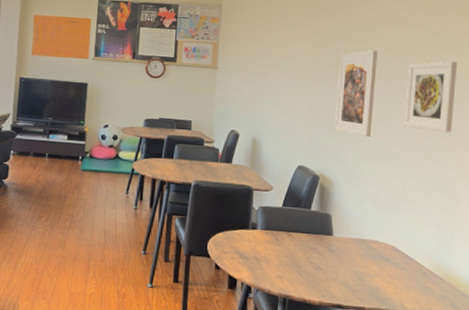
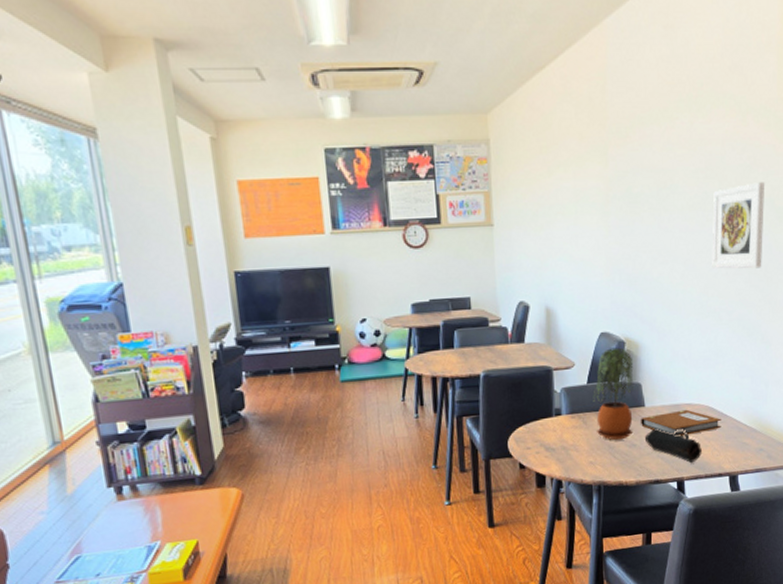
potted plant: none [286,180,325,262] -> present [593,347,634,441]
notebook: none [327,244,406,270] -> present [640,409,721,437]
pencil case: none [330,257,385,295] -> present [644,428,702,462]
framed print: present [335,49,377,137] -> none [637,178,679,287]

